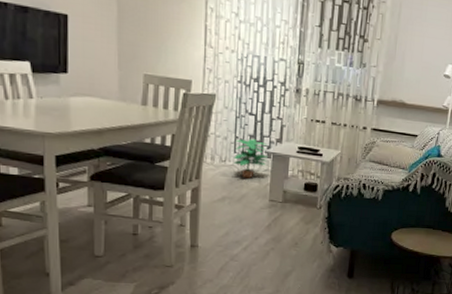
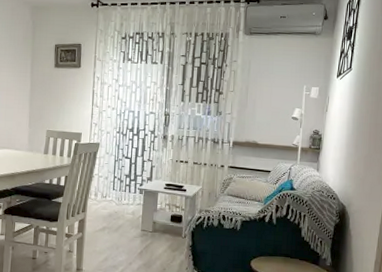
potted plant: present [234,139,268,179] -> none [113,178,140,212]

